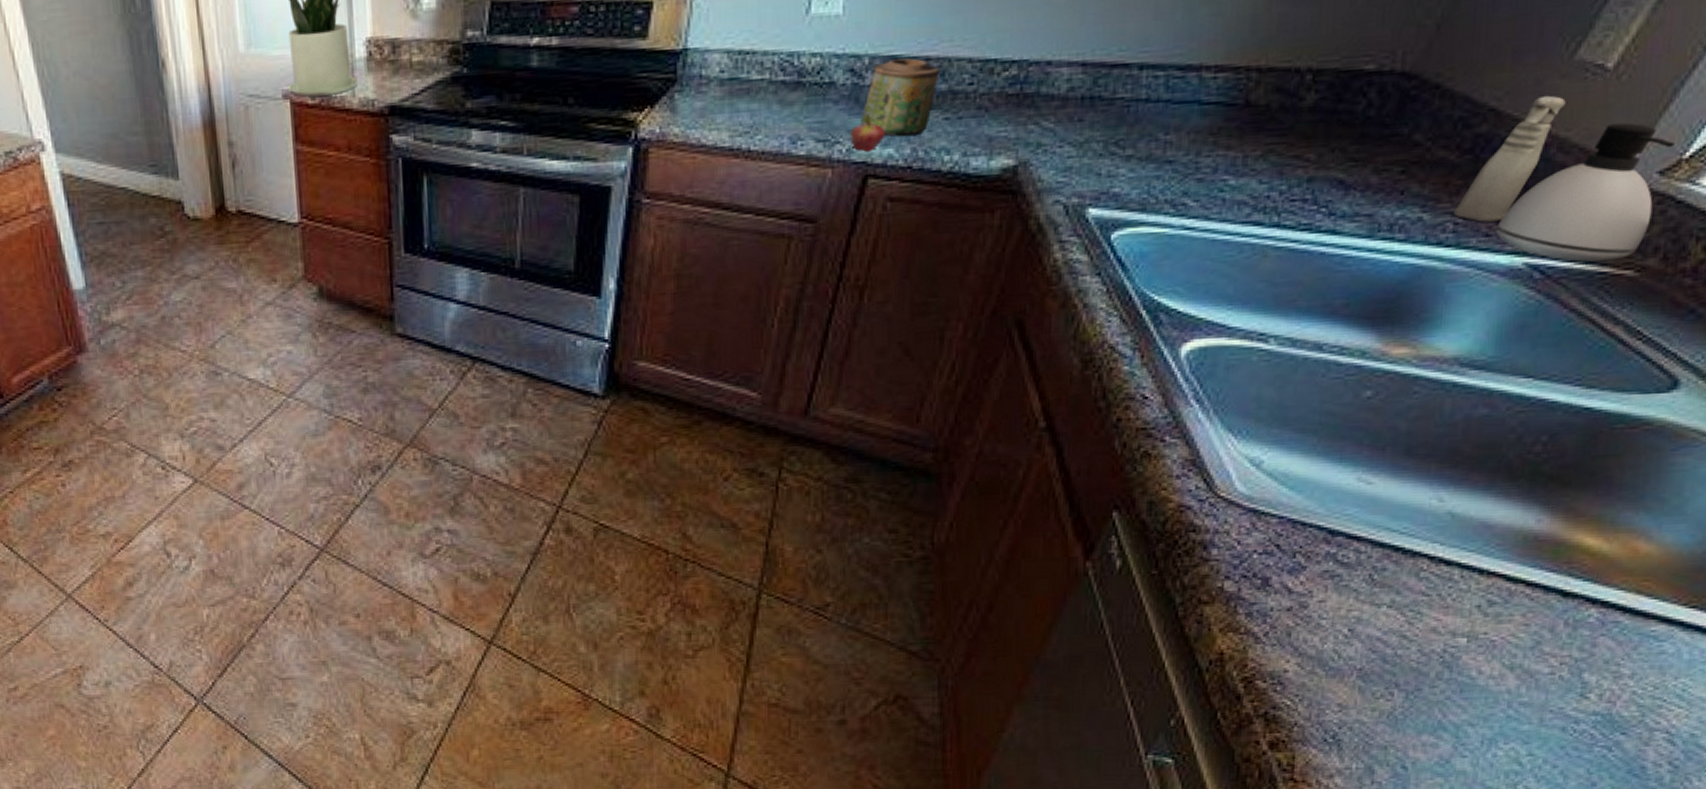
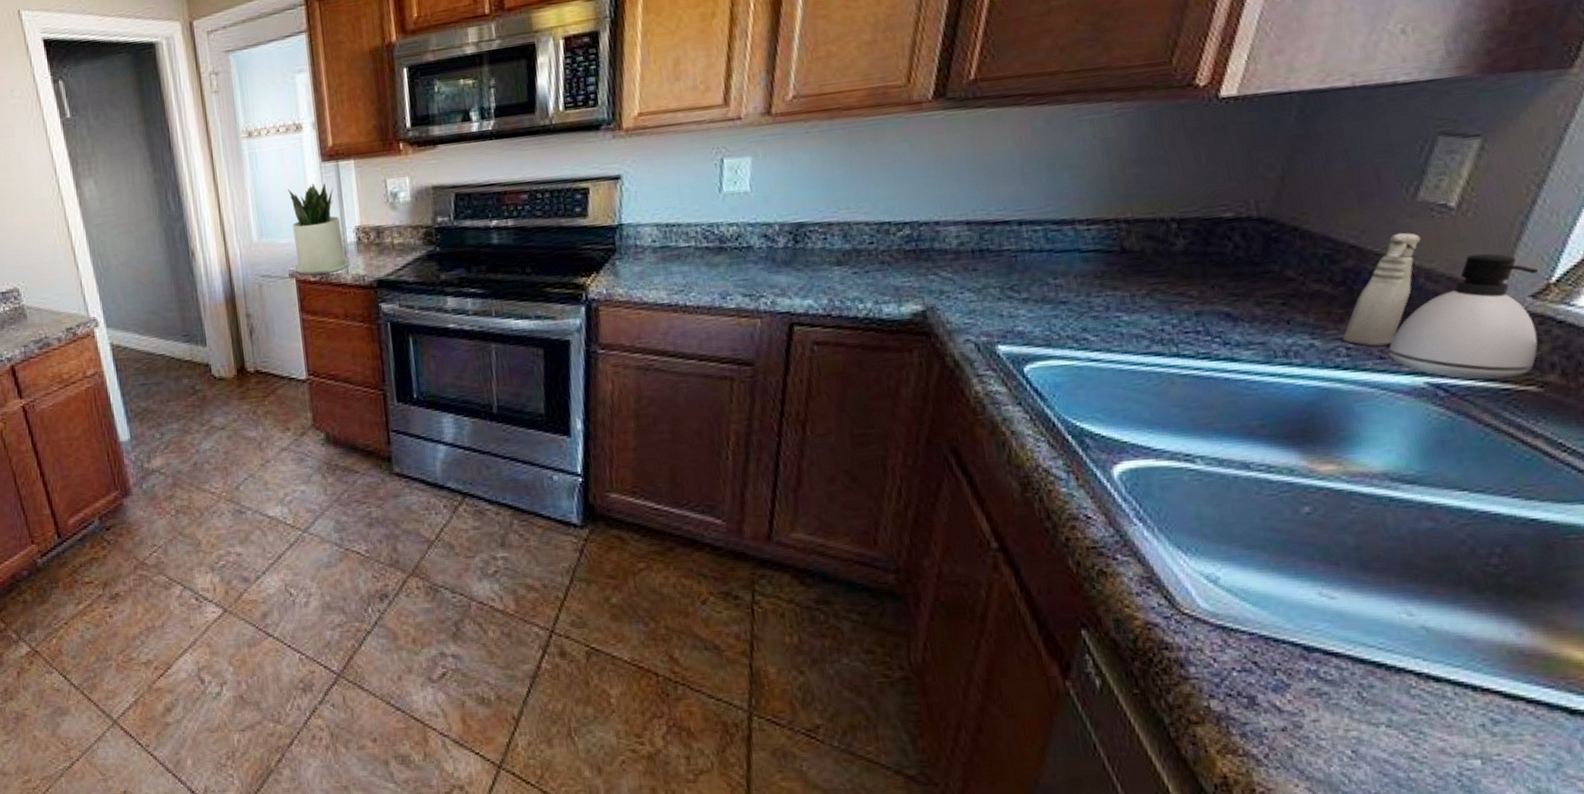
fruit: present [851,111,886,153] -> none [772,269,804,305]
canister: present [860,58,942,137] -> none [779,224,844,290]

